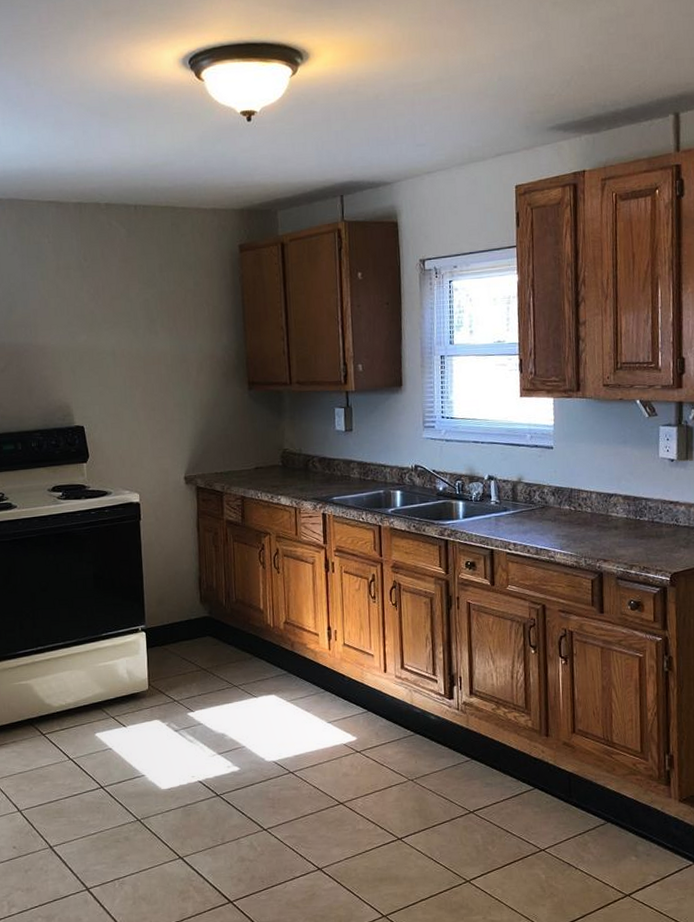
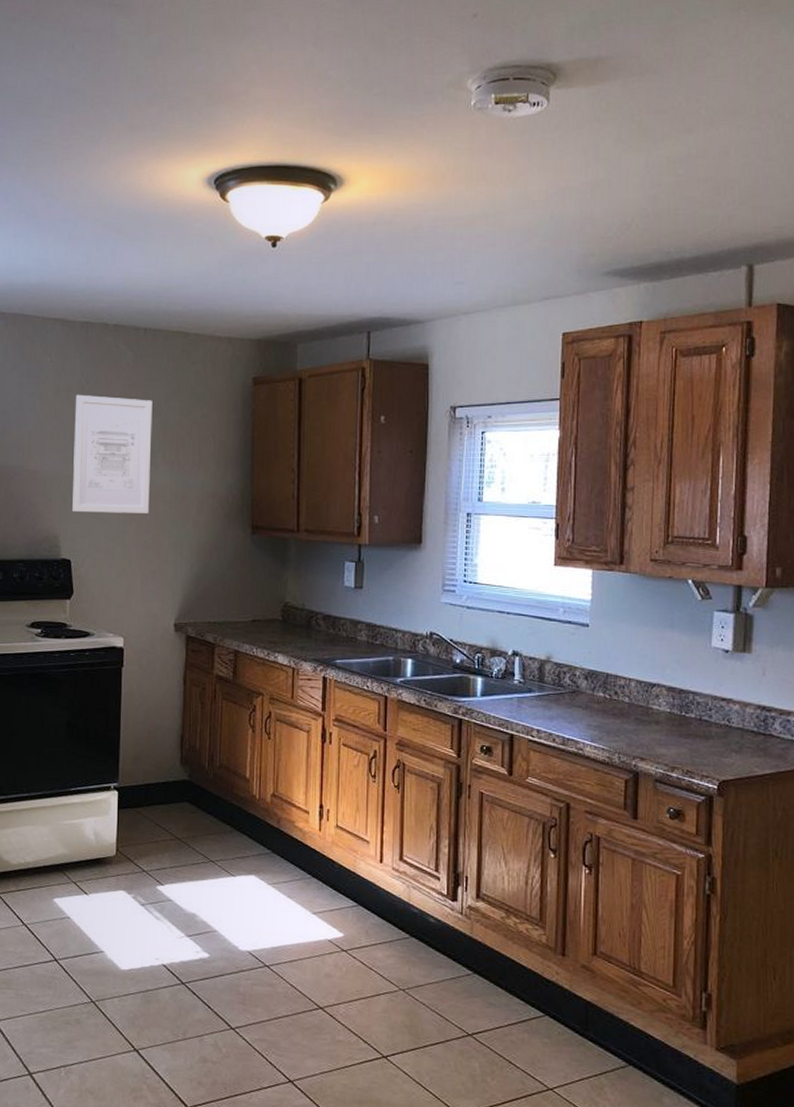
wall art: none [75,271,153,382] -> present [72,394,153,513]

